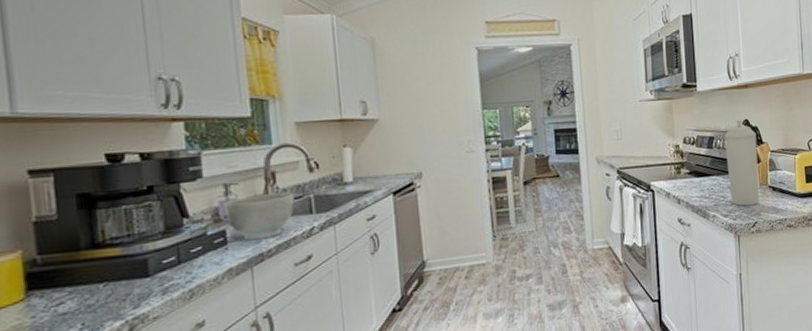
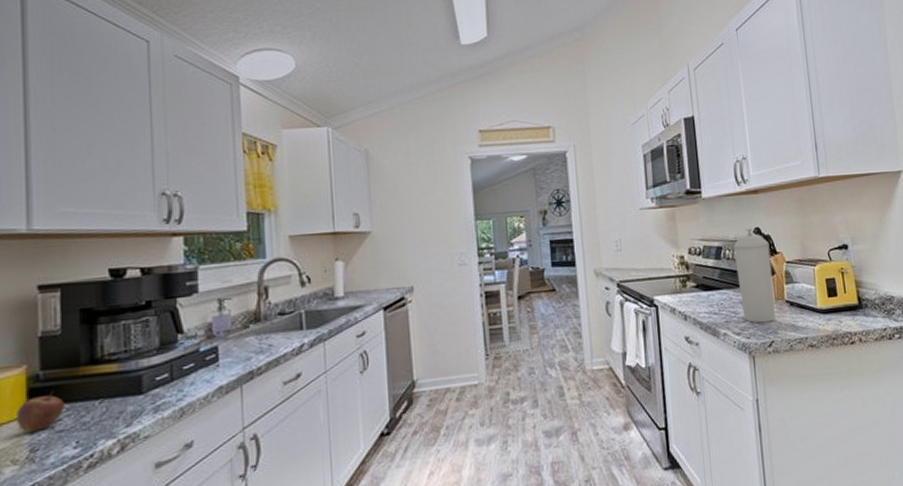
fruit: none [13,274,68,316] -> present [15,390,66,432]
bowl: present [223,192,295,241] -> none [217,307,286,358]

